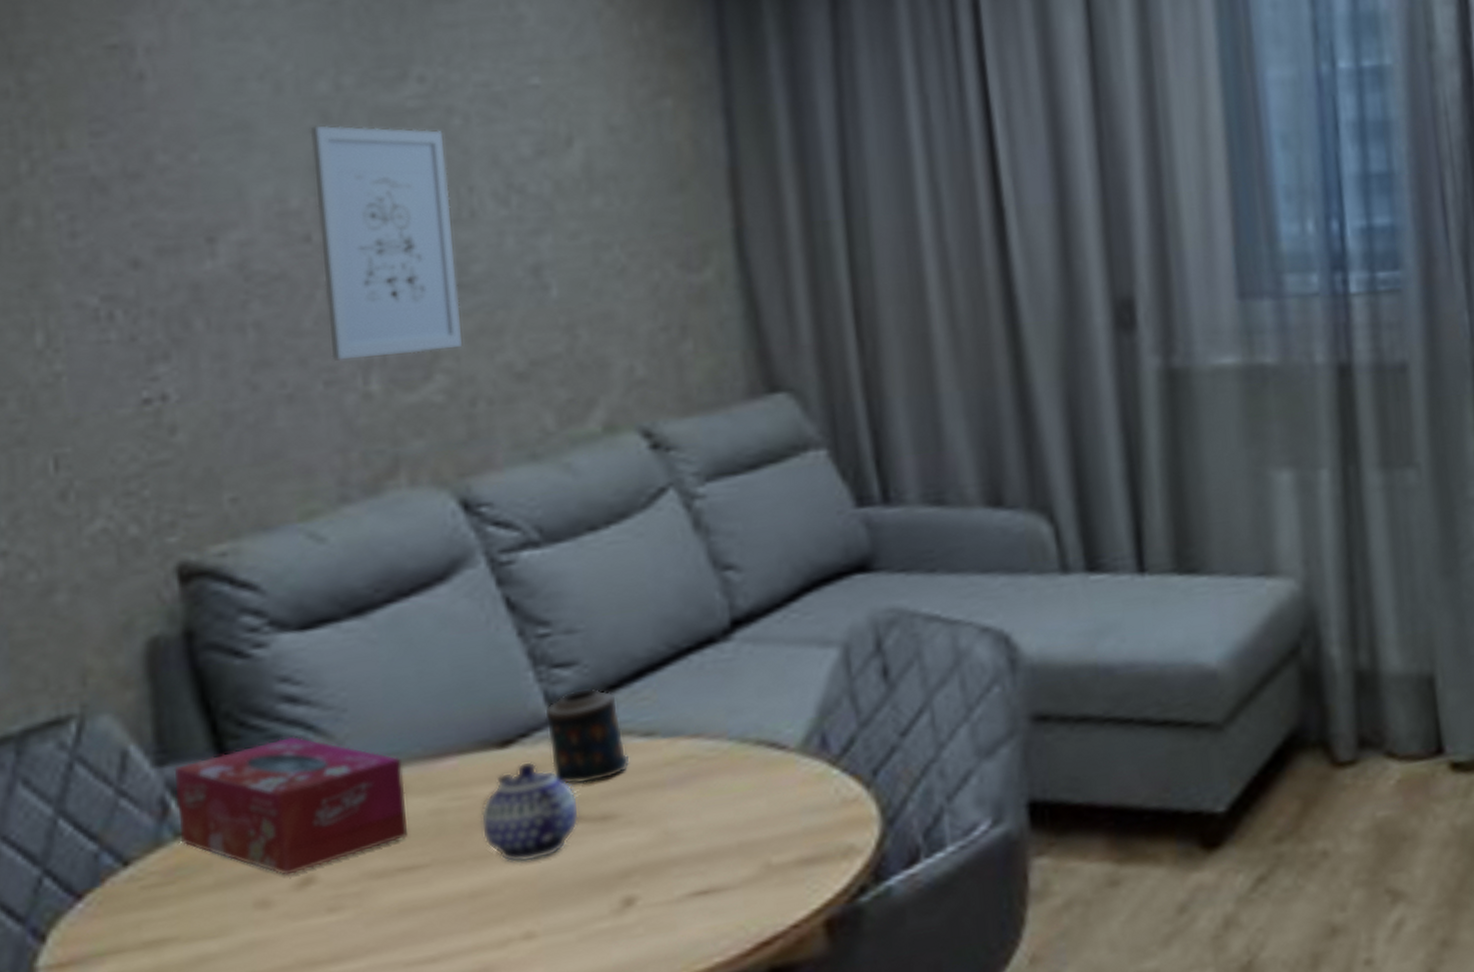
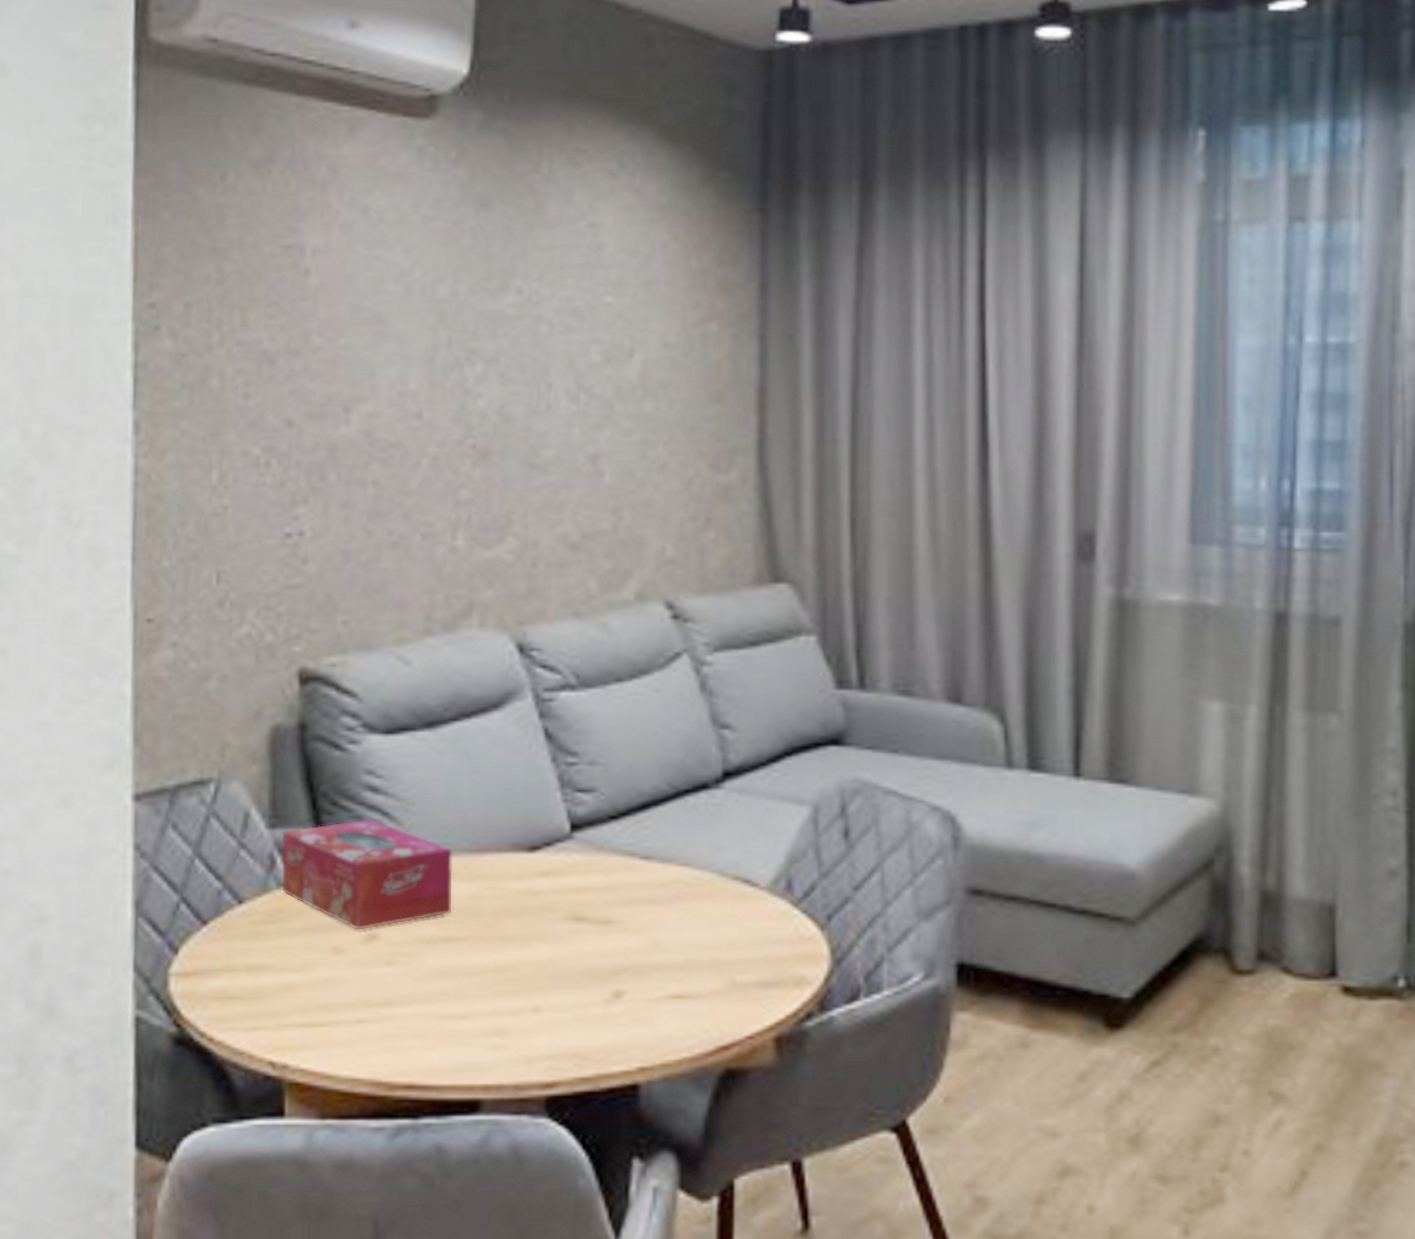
wall art: present [310,125,462,361] -> none [429,323,532,518]
teapot: present [480,761,580,863] -> none [508,866,586,949]
candle: present [544,687,630,785] -> none [566,812,630,891]

